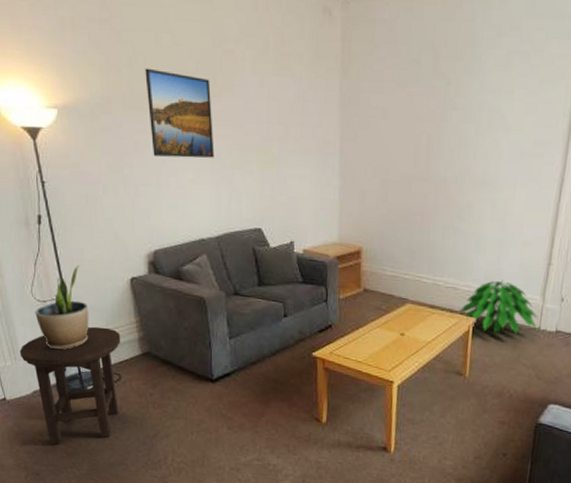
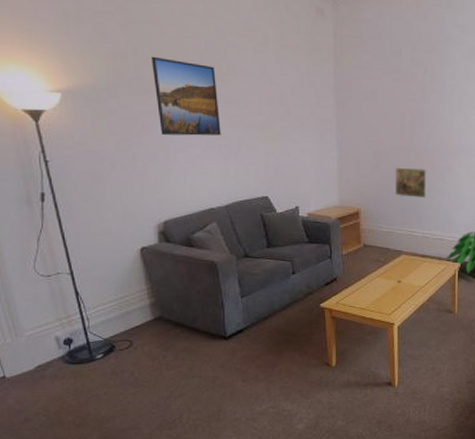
stool: present [19,326,121,446] -> none [21,296,132,419]
potted plant: present [35,265,89,350] -> none [38,239,98,322]
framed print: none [403,200,443,238] -> present [394,167,428,198]

